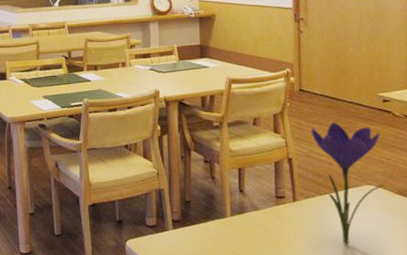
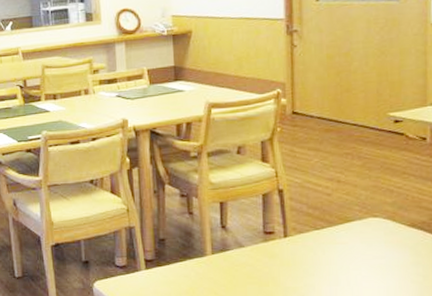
flower: present [310,123,383,245] -> none [305,148,392,284]

